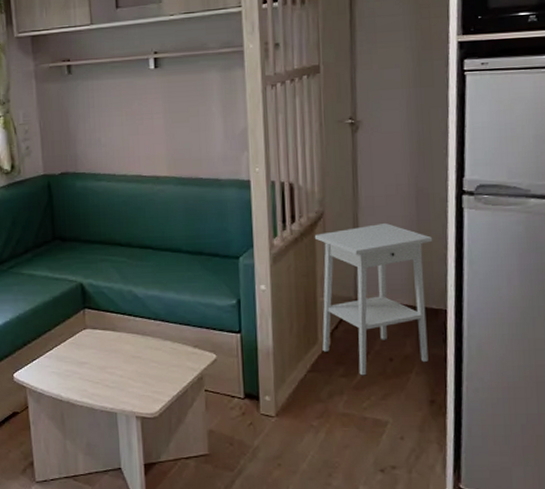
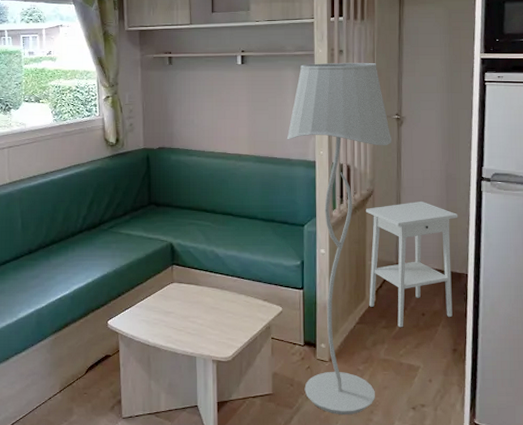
floor lamp: none [213,56,345,479] -> present [286,62,391,415]

